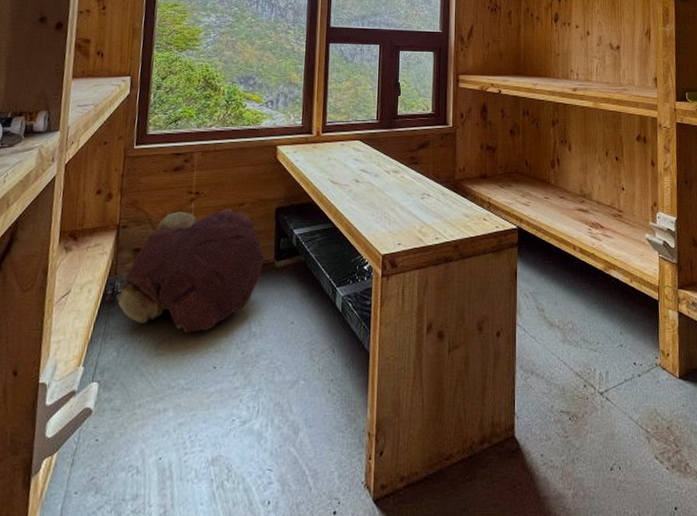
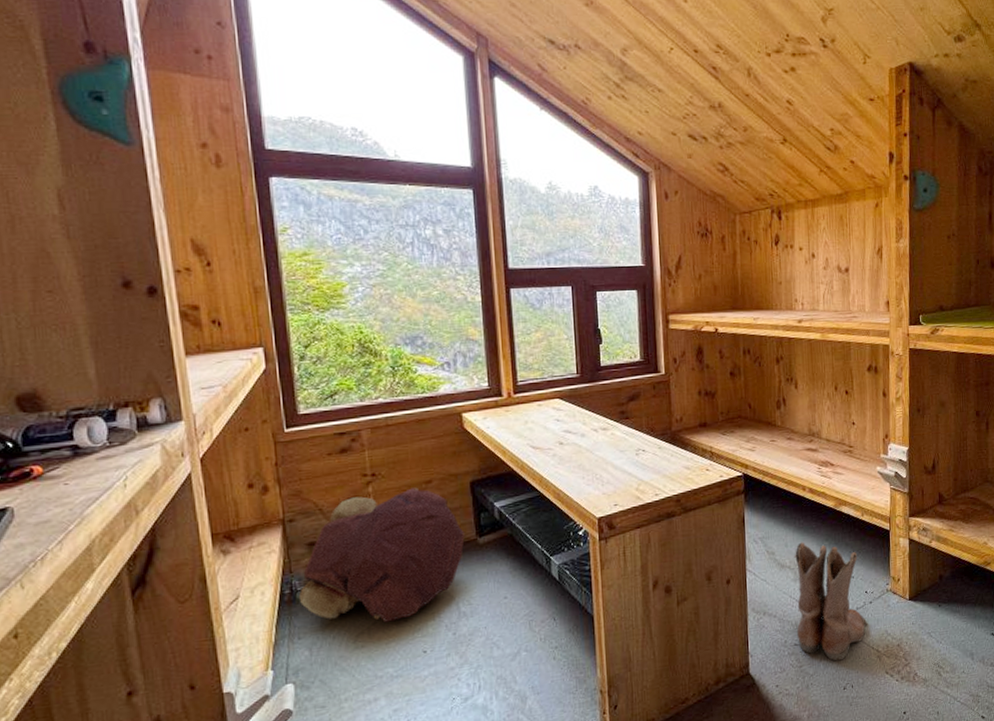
boots: none [563,302,636,436] -> present [794,542,868,661]

